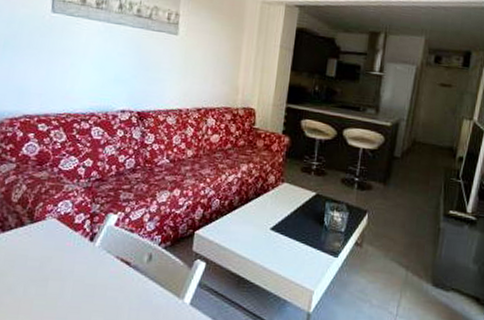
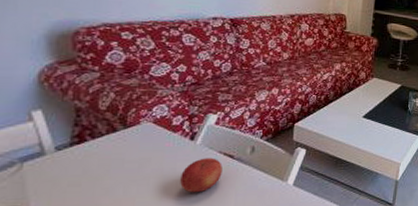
fruit: none [76,262,119,302] -> present [180,157,223,193]

